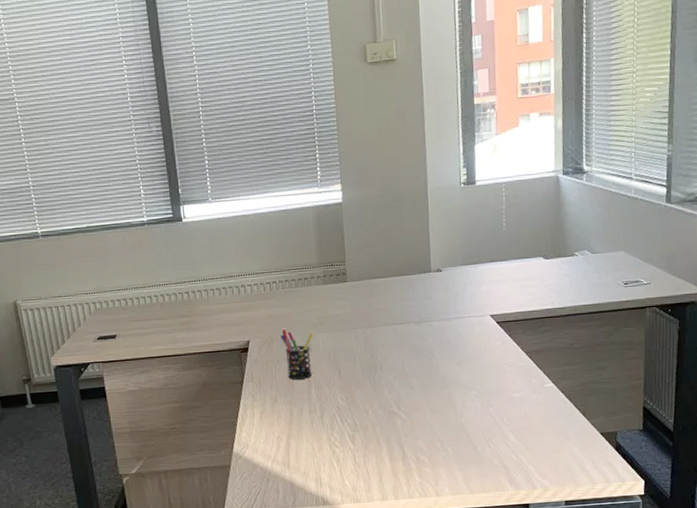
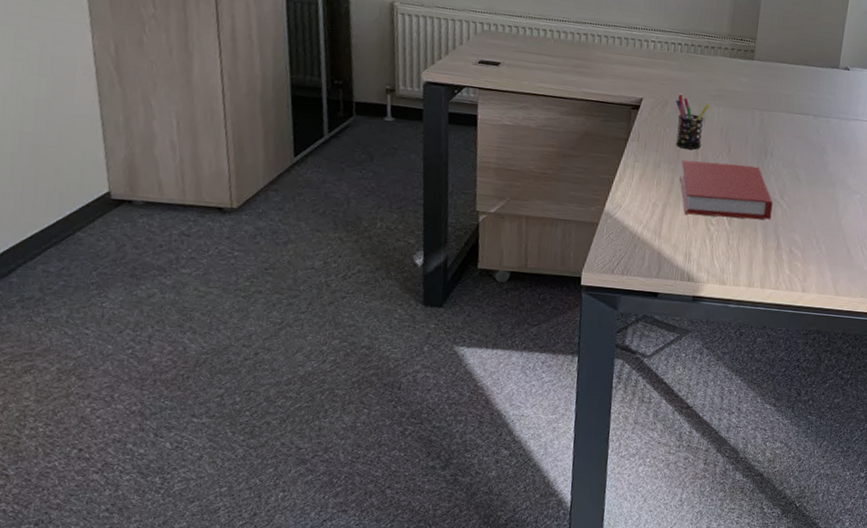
book: none [296,383,392,442] -> present [680,159,773,220]

